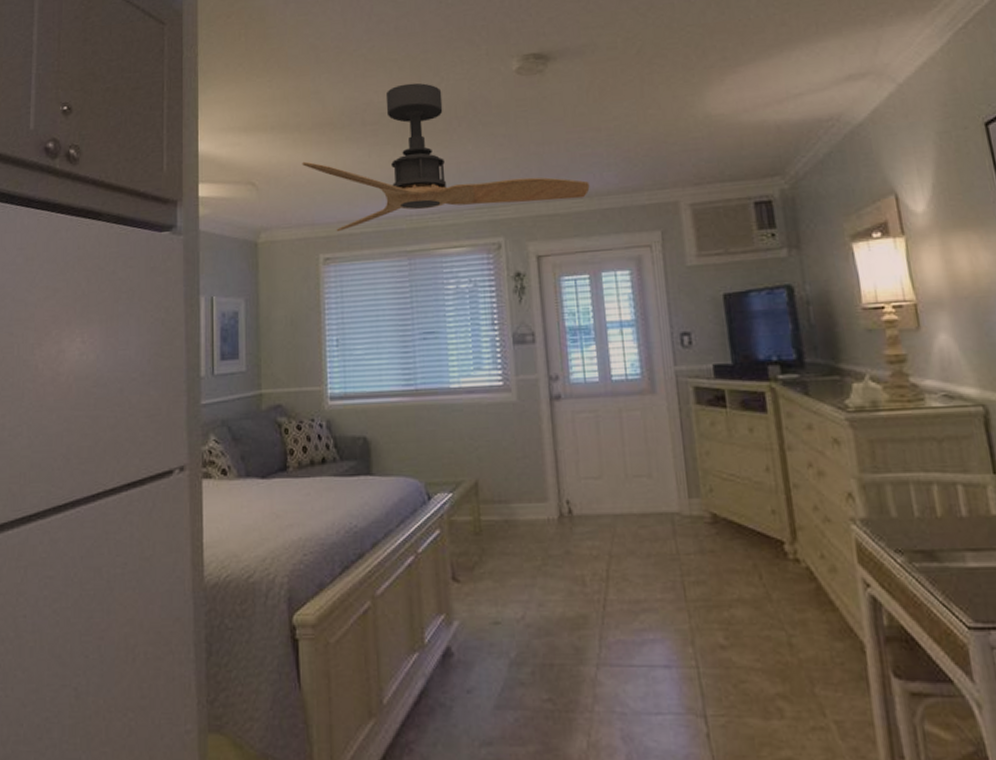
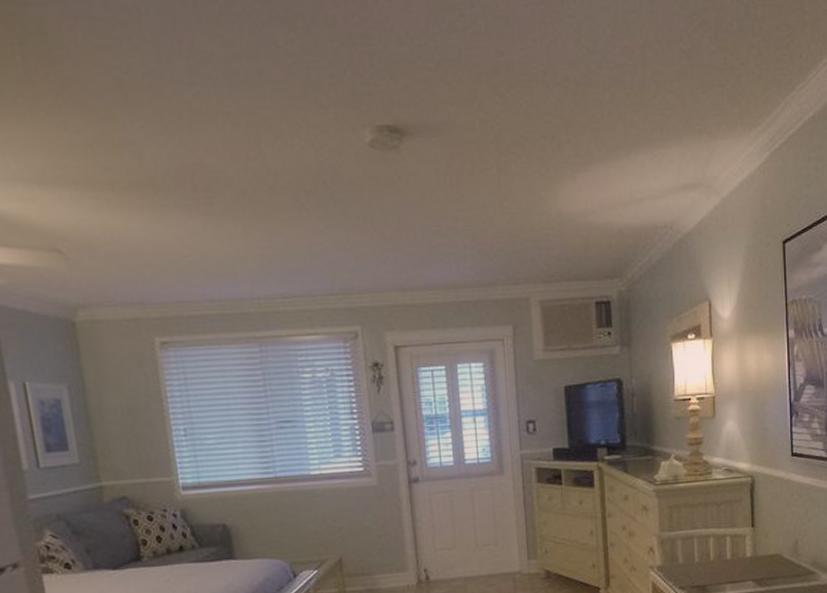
ceiling fan: present [302,83,590,232] -> none [120,144,447,314]

